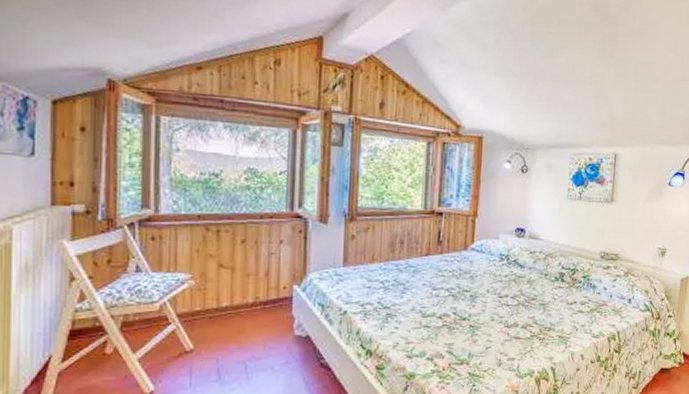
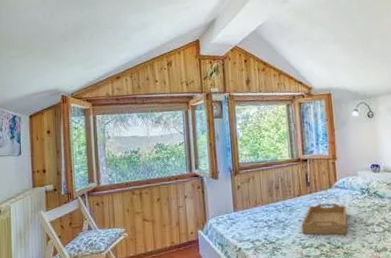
serving tray: none [425,267,481,306] -> present [301,203,348,235]

